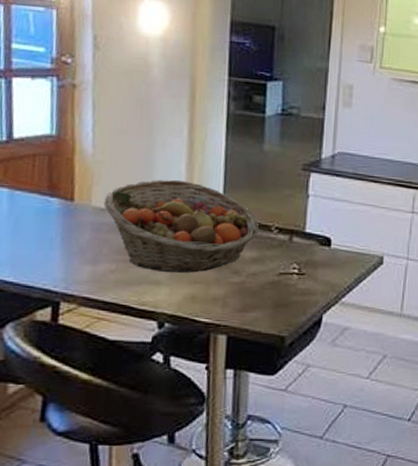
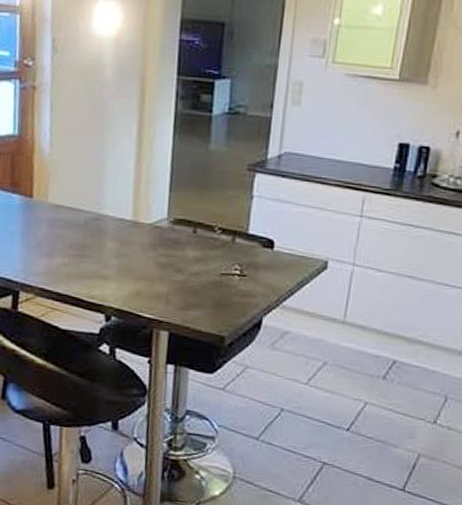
fruit basket: present [103,179,259,273] -> none [58,178,202,270]

